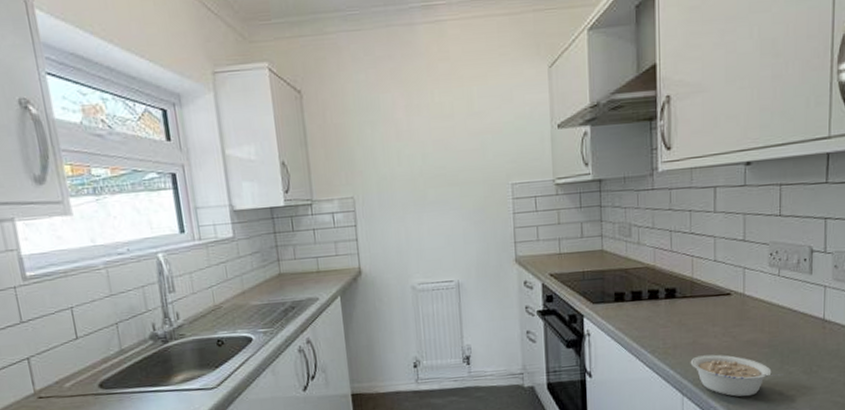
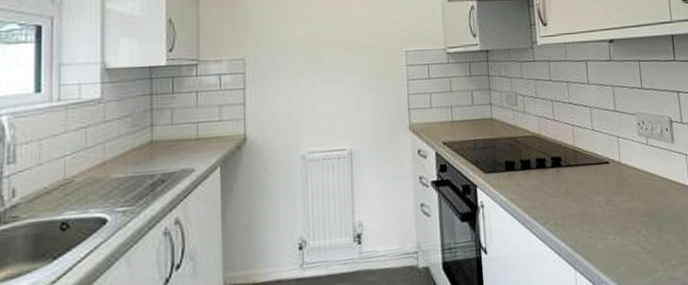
legume: present [690,354,784,397] -> none [579,224,663,269]

